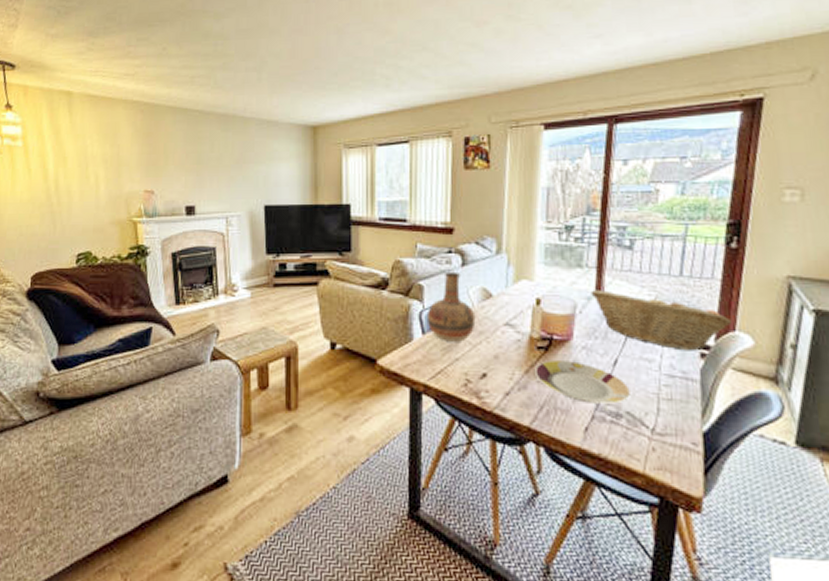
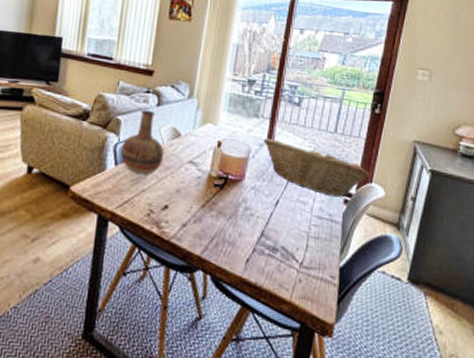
plate: present [534,360,630,404] -> none [209,197,286,239]

